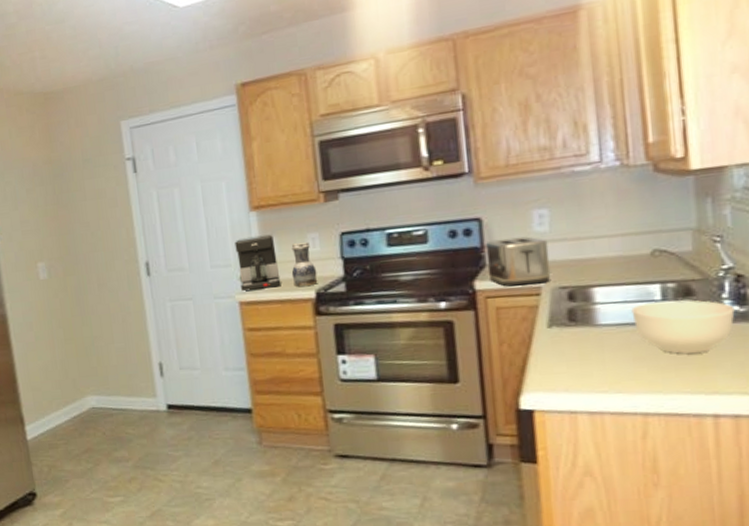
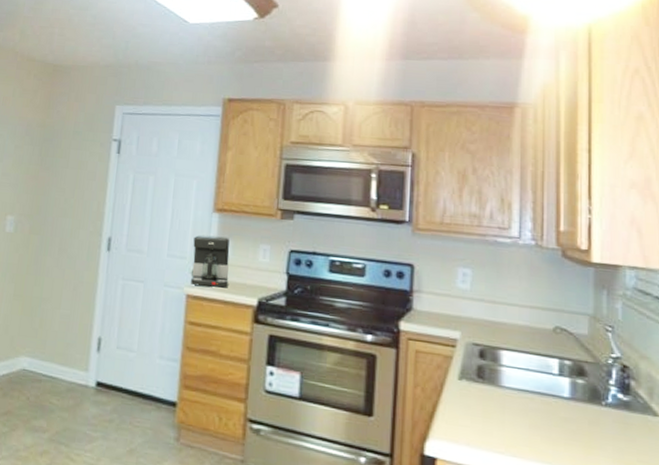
ceramic jug: present [291,242,318,288] -> none [239,251,263,294]
toaster: present [485,236,551,287] -> none [413,286,468,337]
bowl: present [631,300,735,354] -> none [532,374,619,433]

